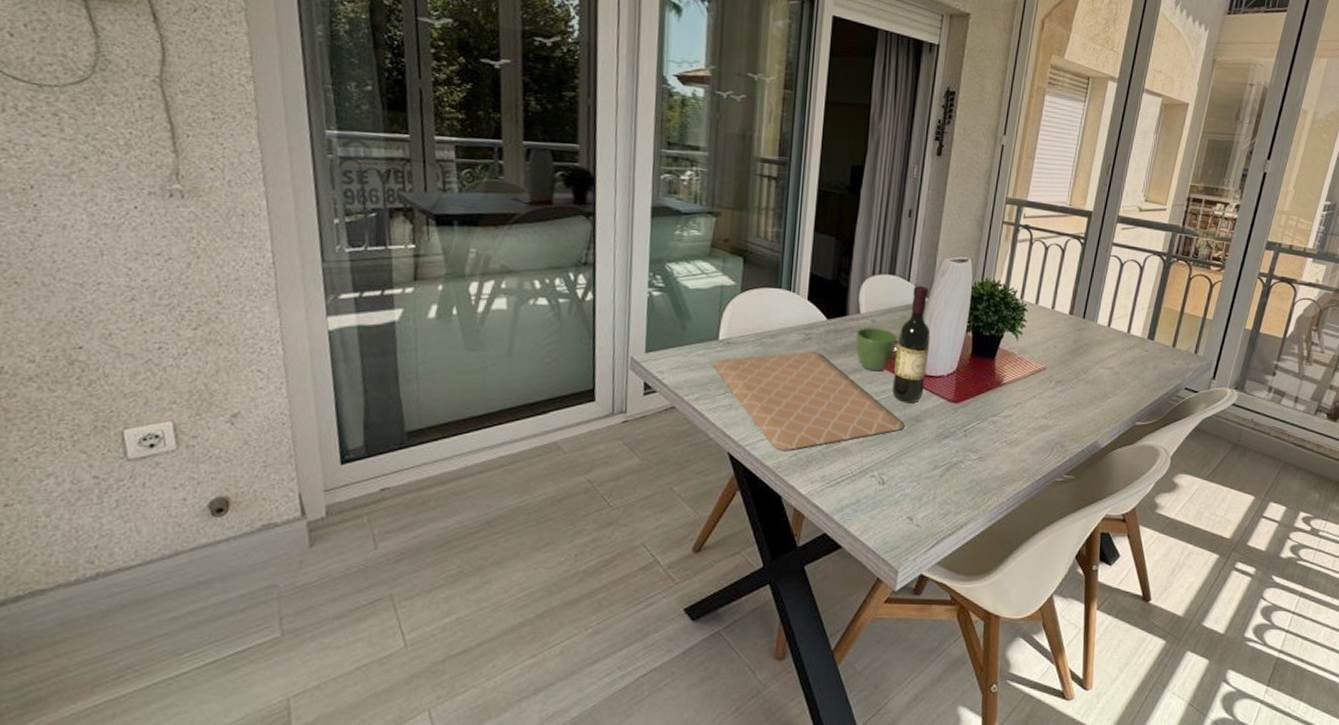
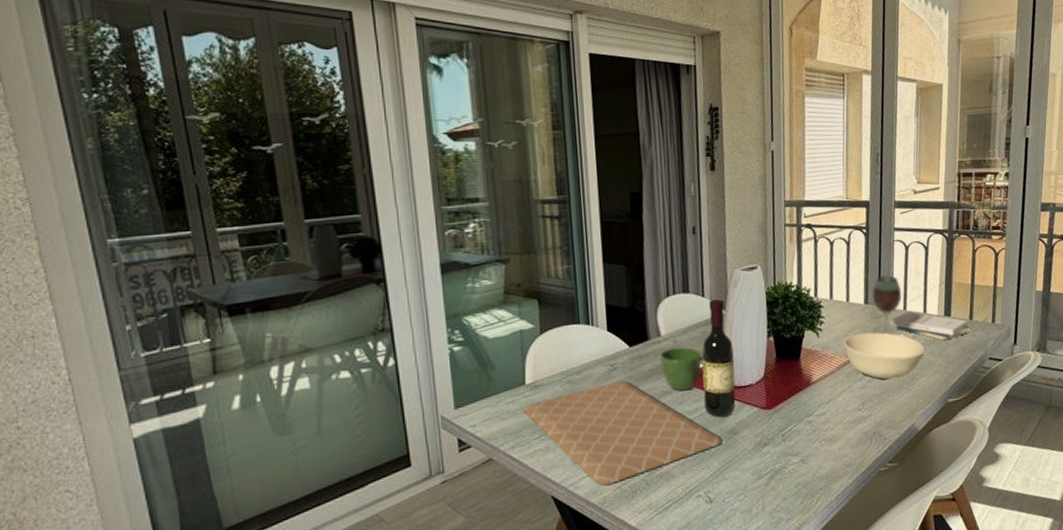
bowl: none [1041,342,1122,394] -> present [843,332,925,380]
wineglass: none [1078,288,1109,348] -> present [872,275,902,335]
books: none [1091,328,1173,364] -> present [889,311,971,341]

